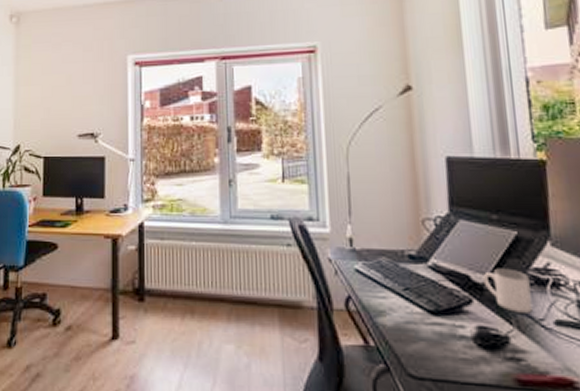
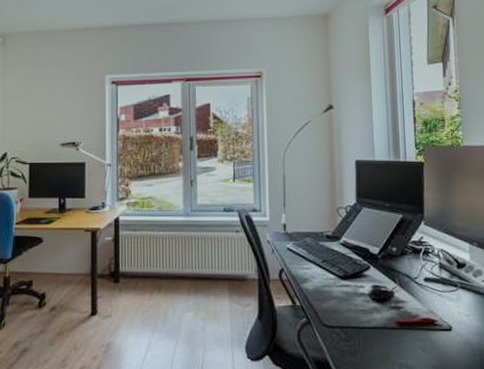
mug: present [483,268,533,313] -> none [378,242,410,274]

